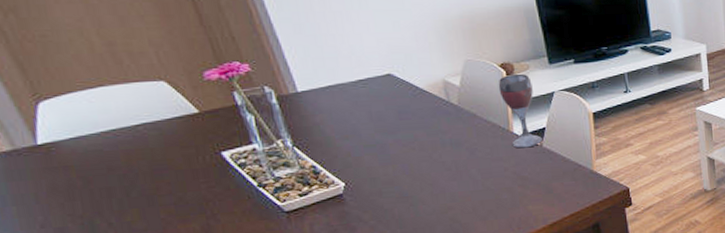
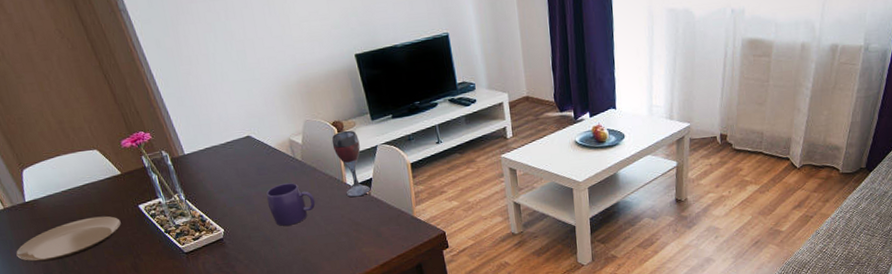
plate: none [10,164,192,225] -> present [16,216,121,262]
mug: none [407,130,472,180] -> present [266,183,316,226]

